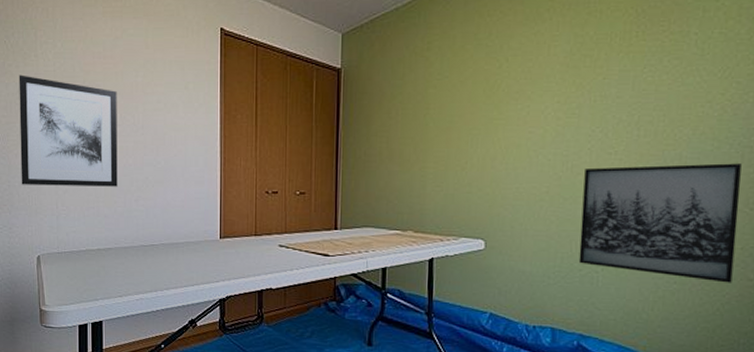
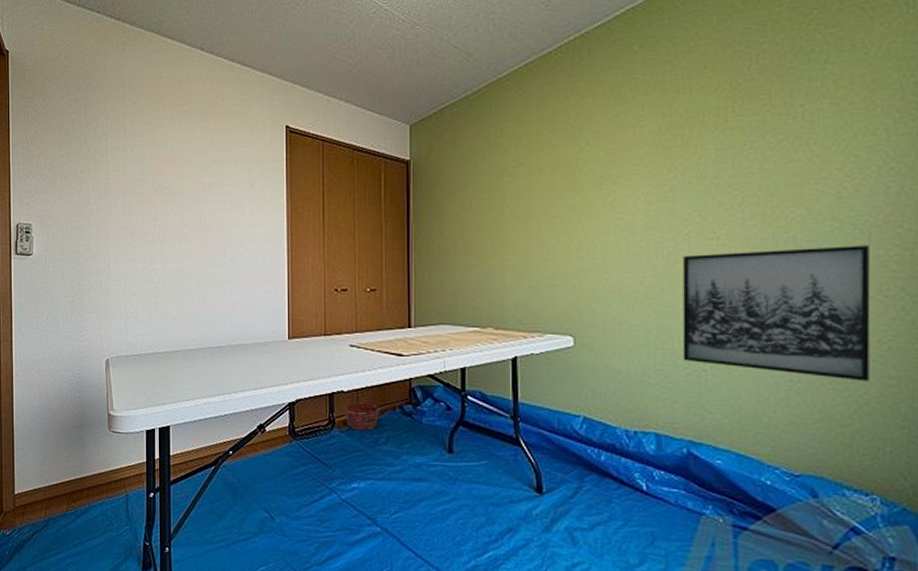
wall art: present [18,75,118,187] -> none [90,180,185,288]
basket: none [272,283,306,325] -> present [344,385,380,431]

